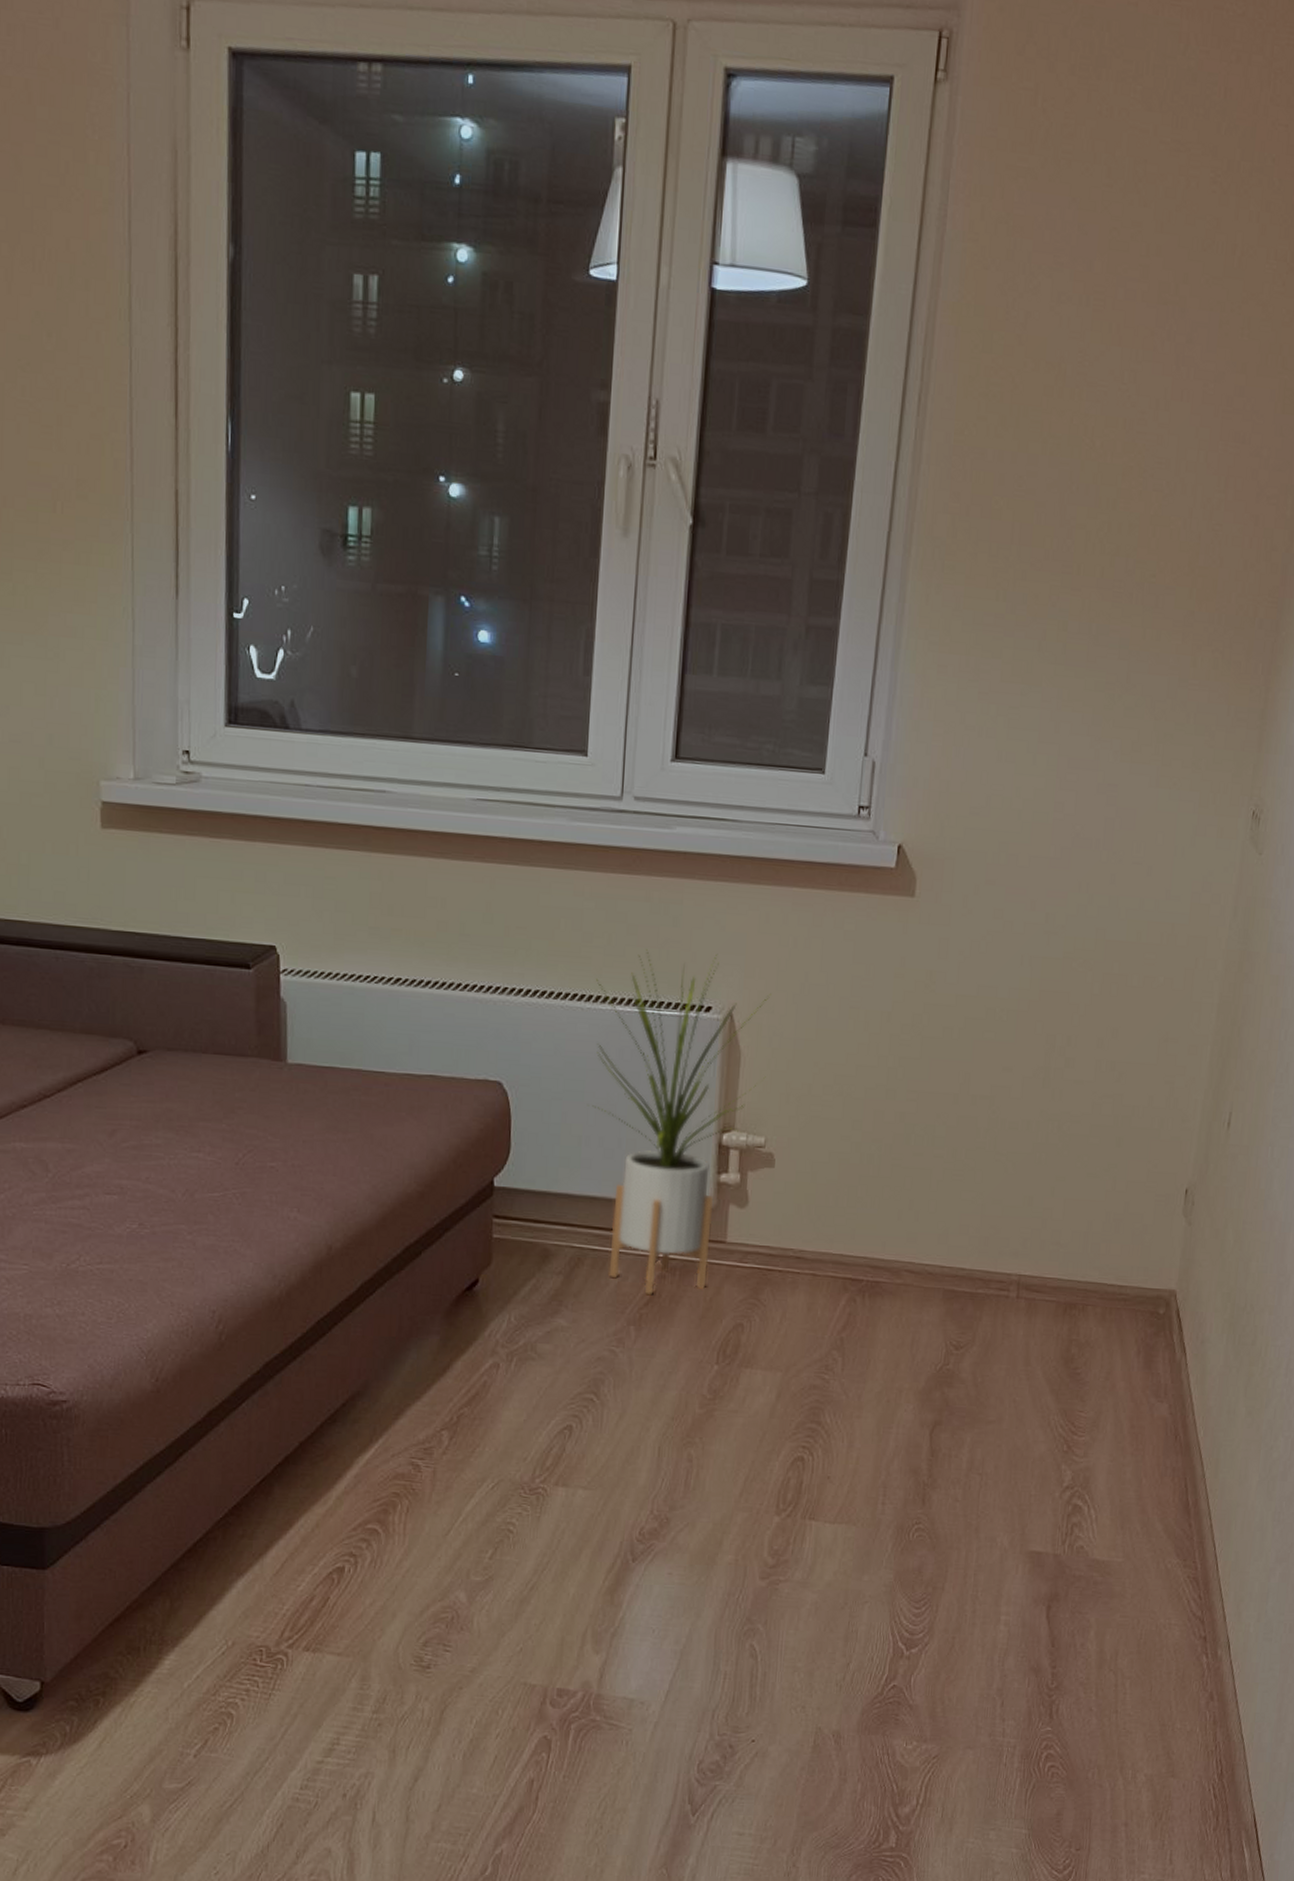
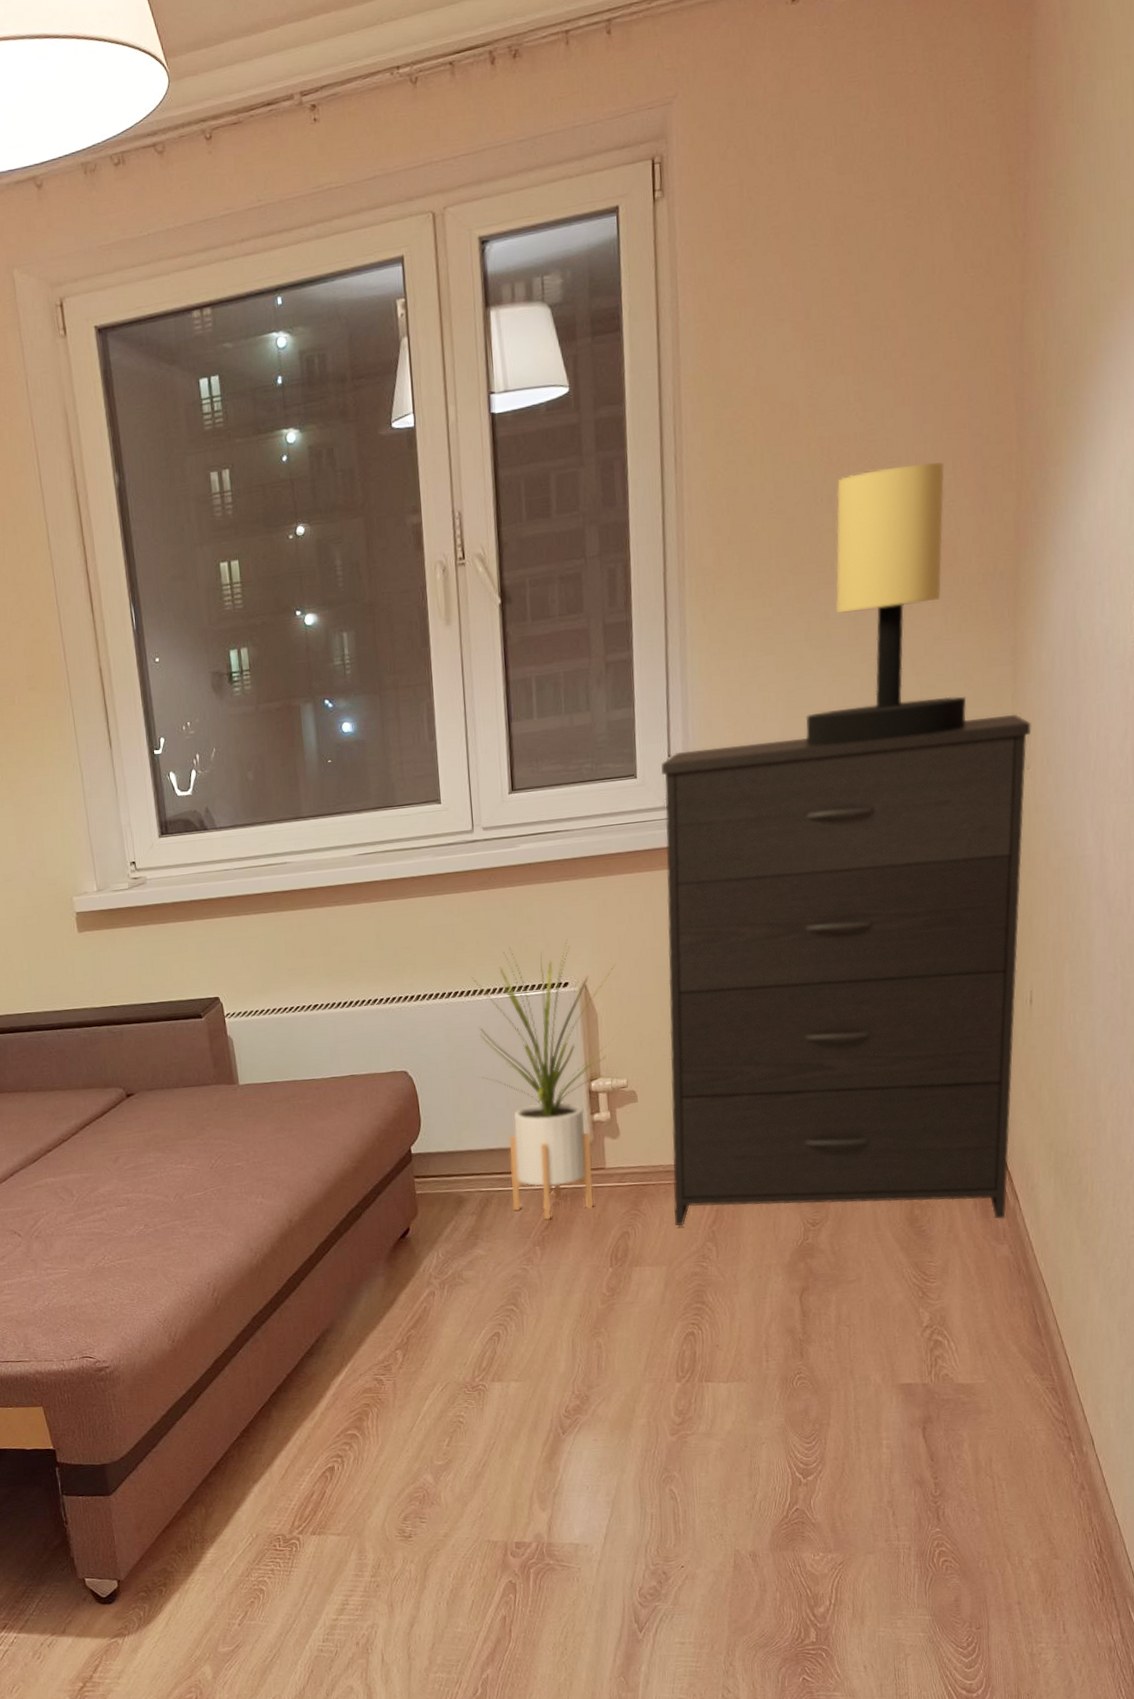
dresser: none [798,752,1270,1373] -> present [661,714,1031,1226]
table lamp: none [1023,466,1216,793] -> present [805,462,968,746]

